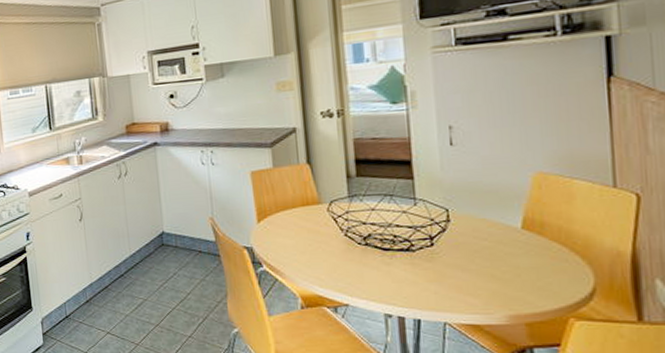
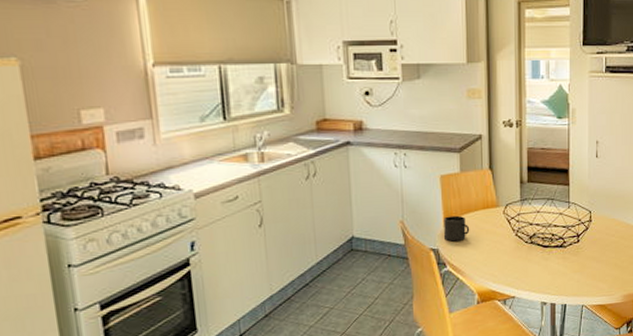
mug: none [257,212,288,240] -> present [444,215,470,242]

